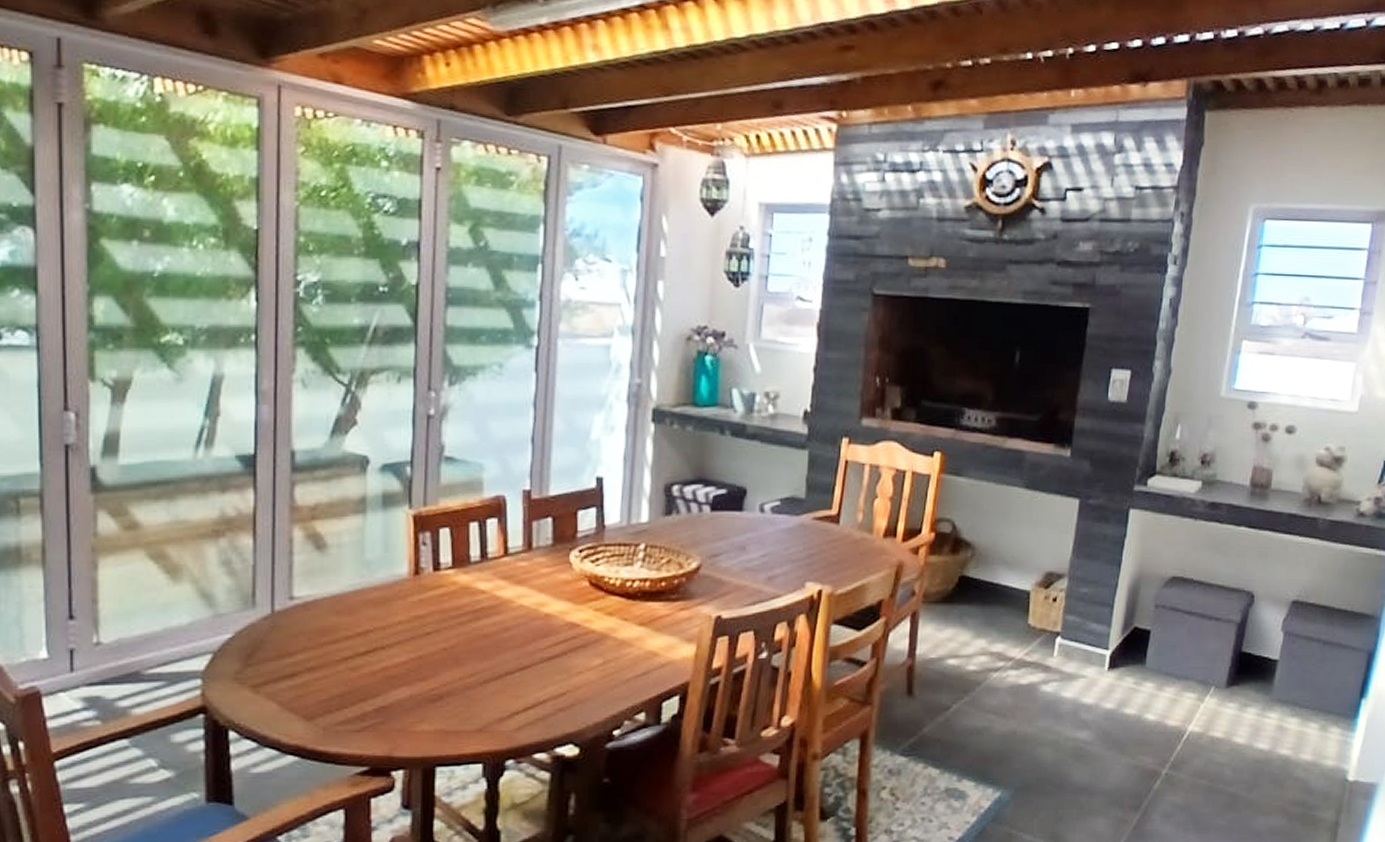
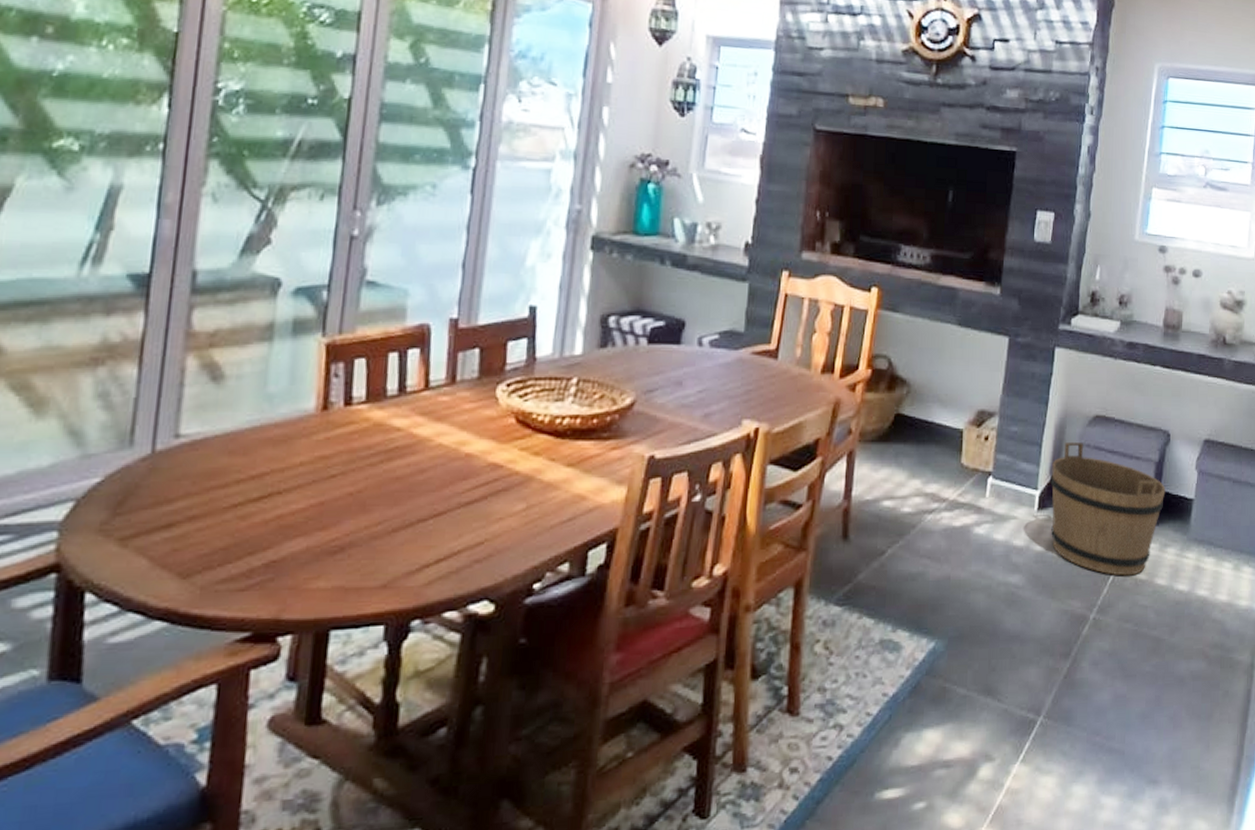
bucket: none [1122,603,1248,734] -> present [1050,441,1166,576]

